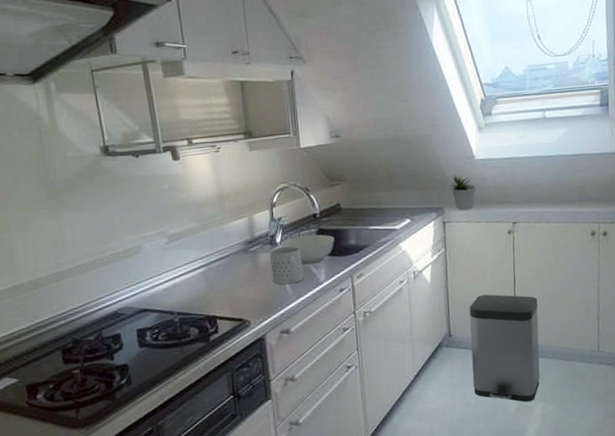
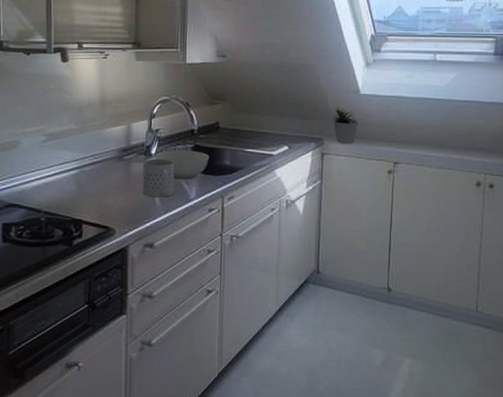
pedal bin: present [469,294,540,402] -> none [338,234,415,355]

